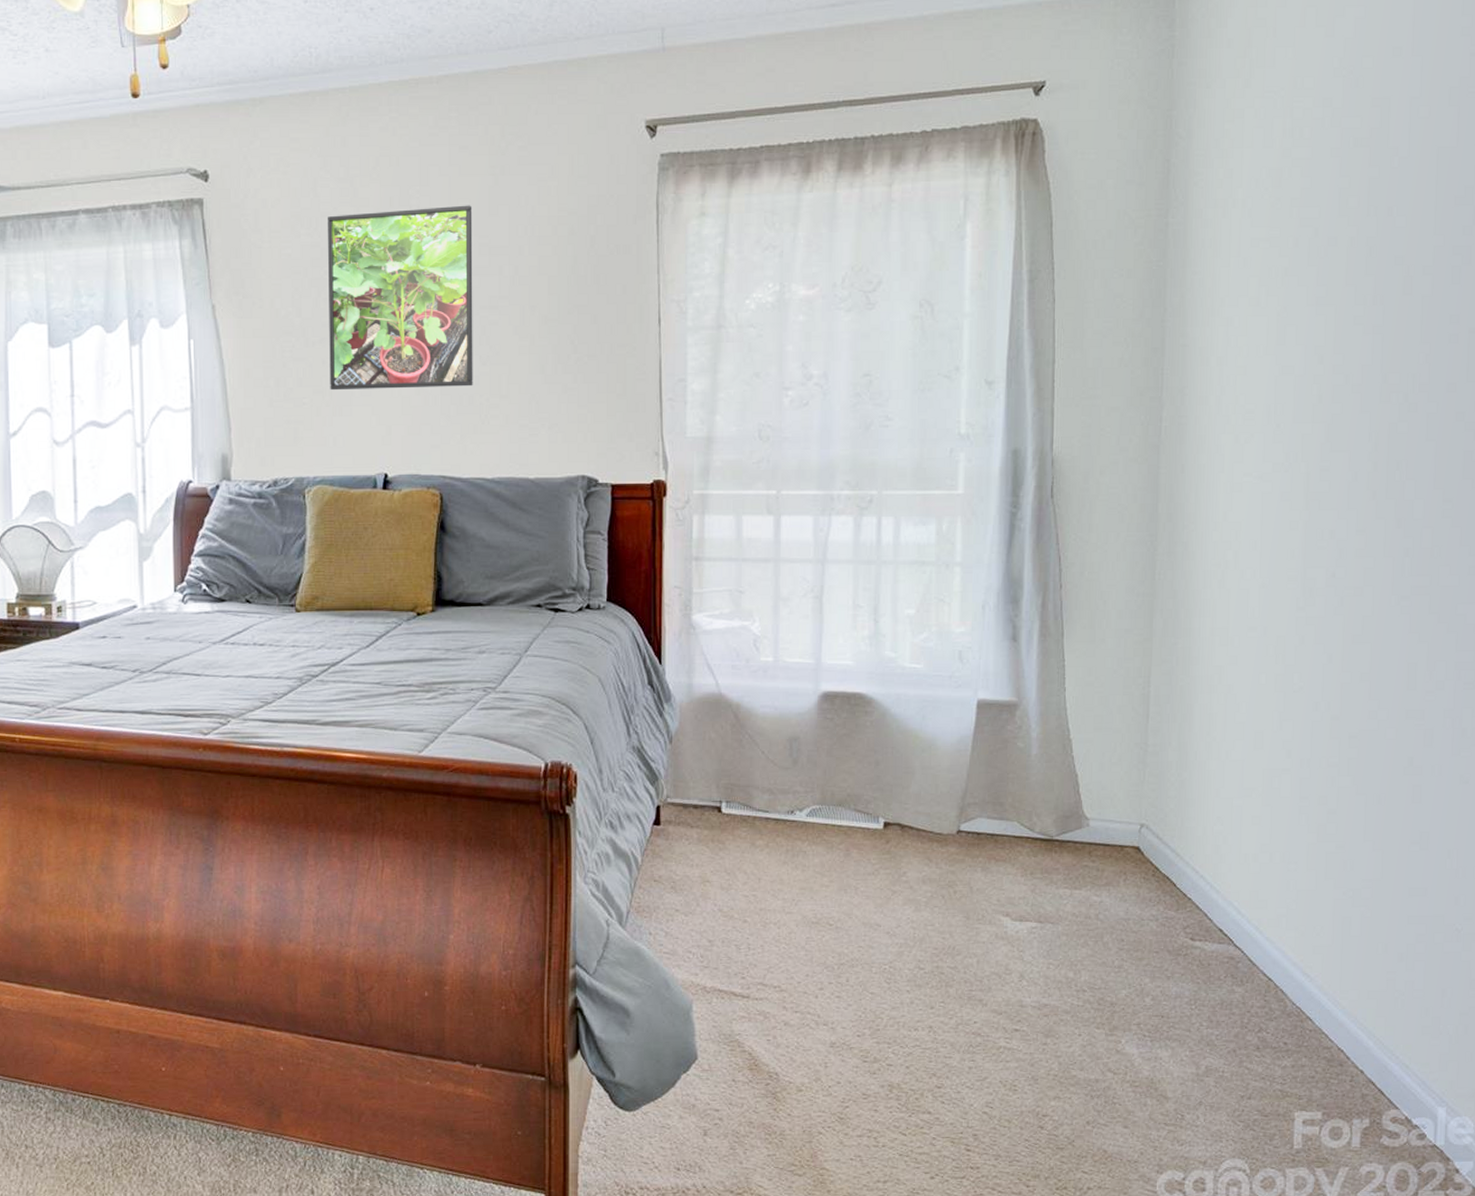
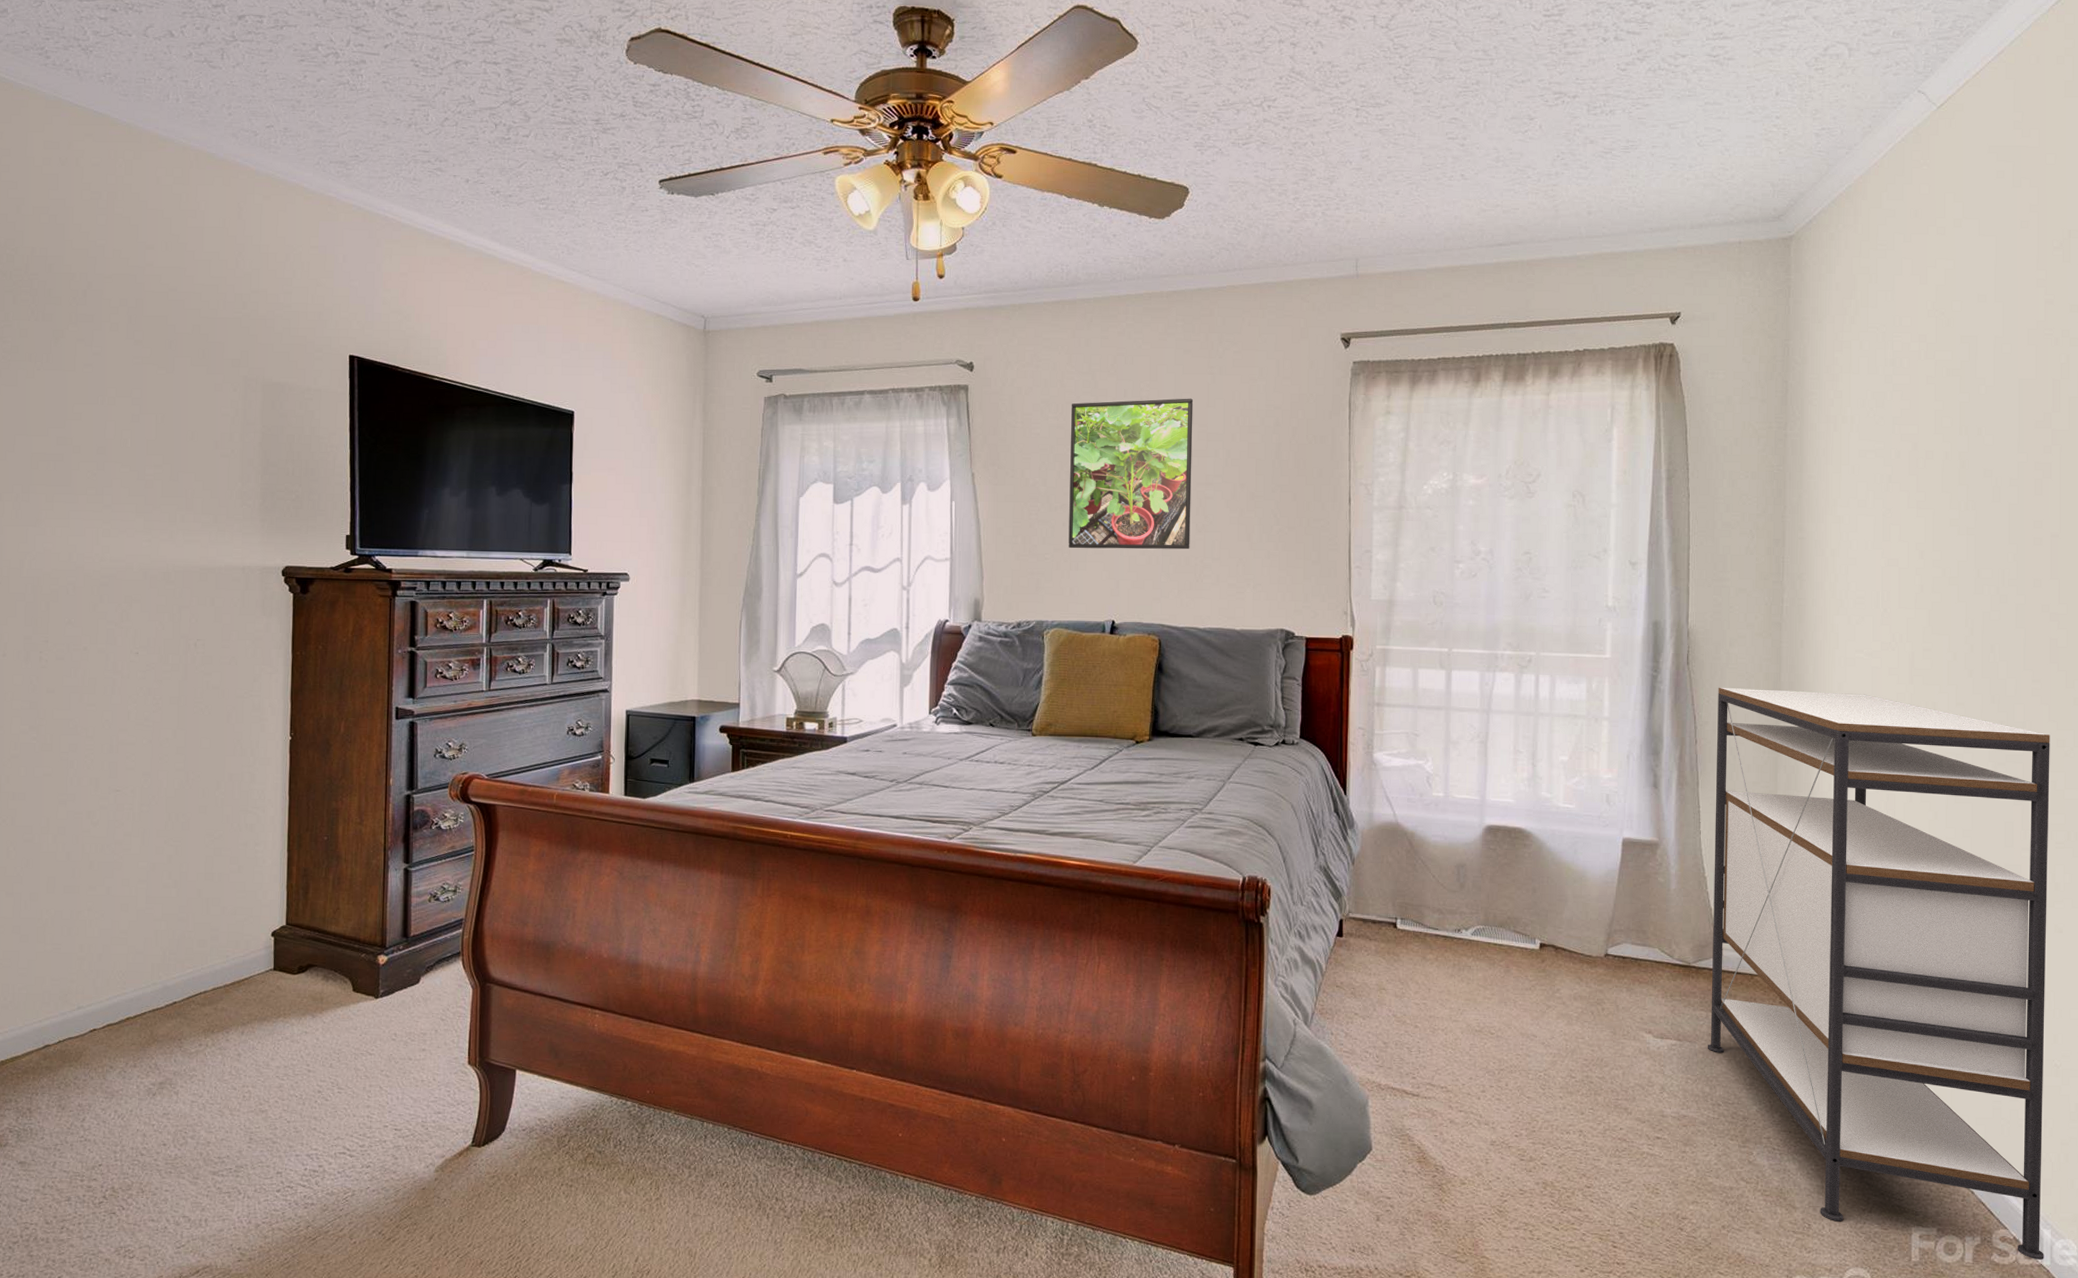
shelving unit: none [1071,522,1461,1141] -> present [1707,687,2050,1261]

